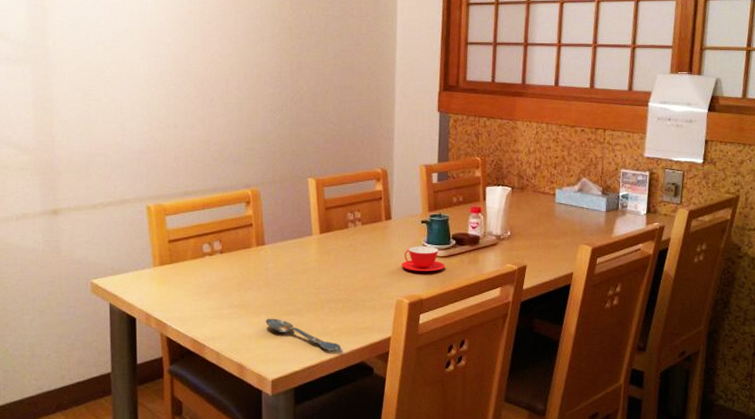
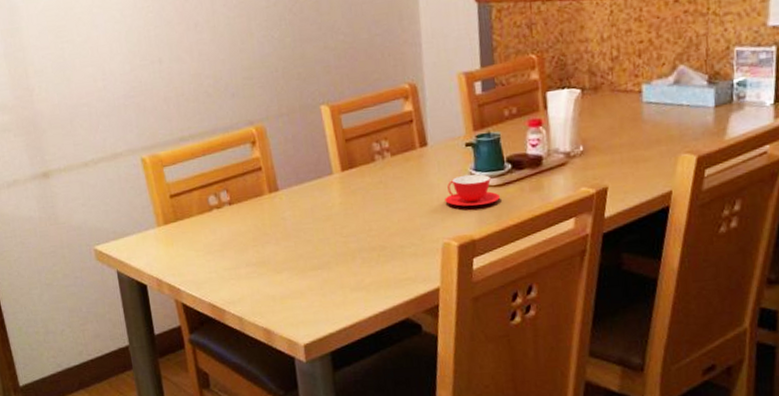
spoon: present [266,318,343,352] -> none [289,274,383,310]

